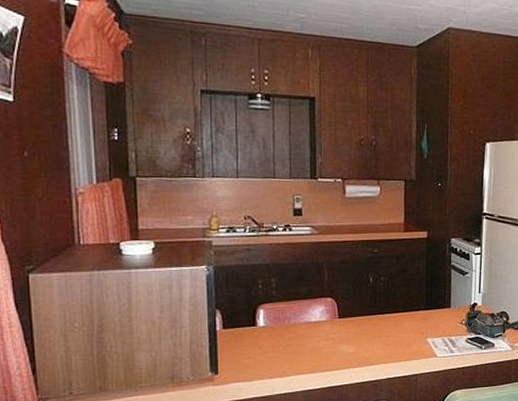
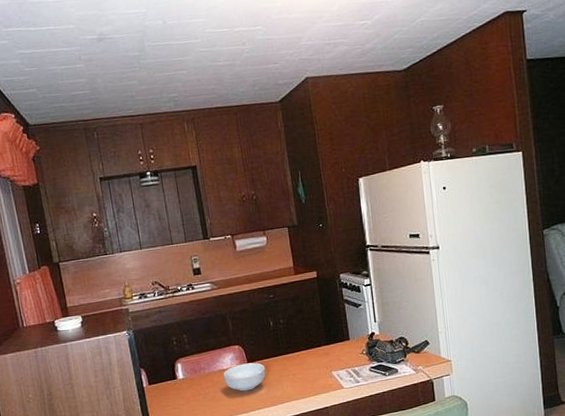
cereal bowl: none [309,318,357,348] -> present [223,362,266,392]

